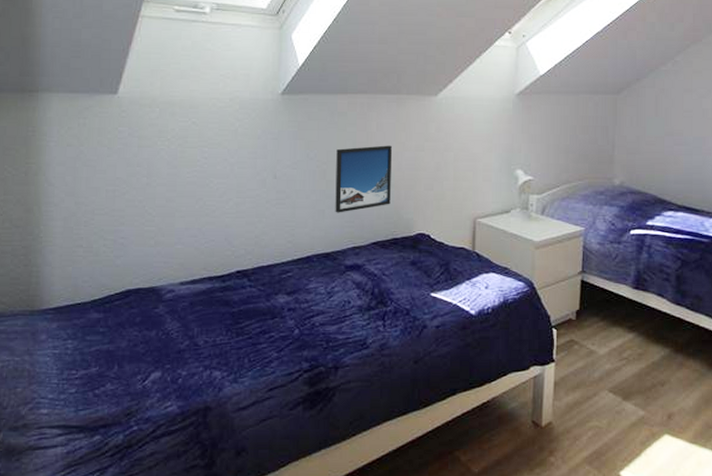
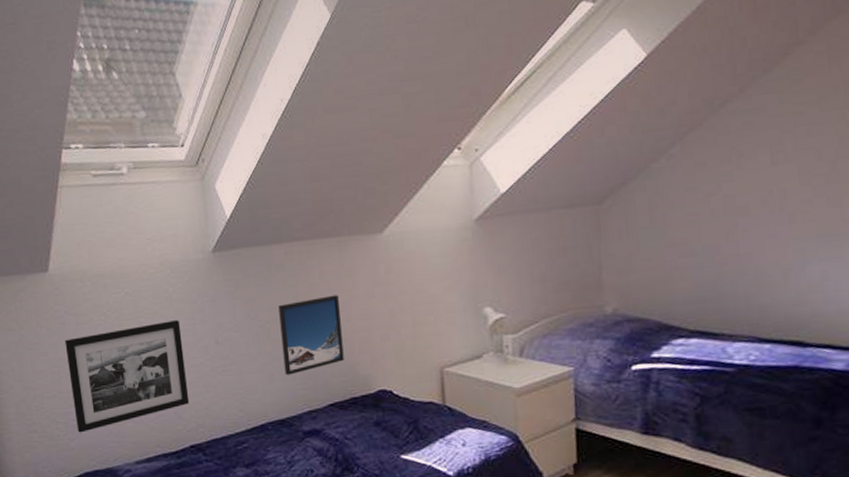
picture frame: none [124,153,242,251] -> present [65,320,190,433]

